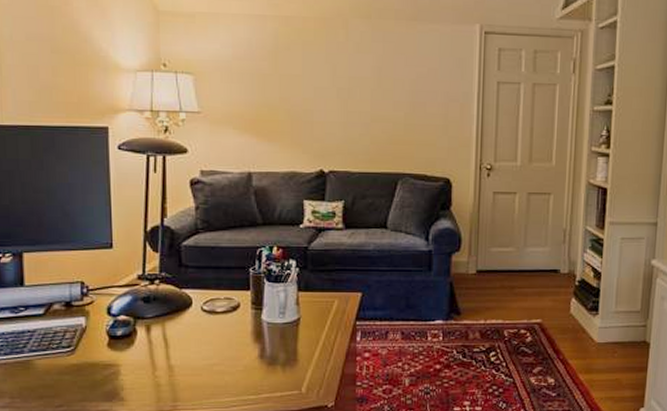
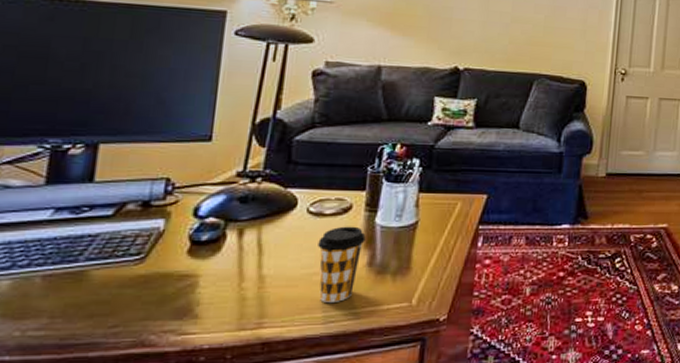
coffee cup: none [214,322,255,389] -> present [318,226,366,302]

